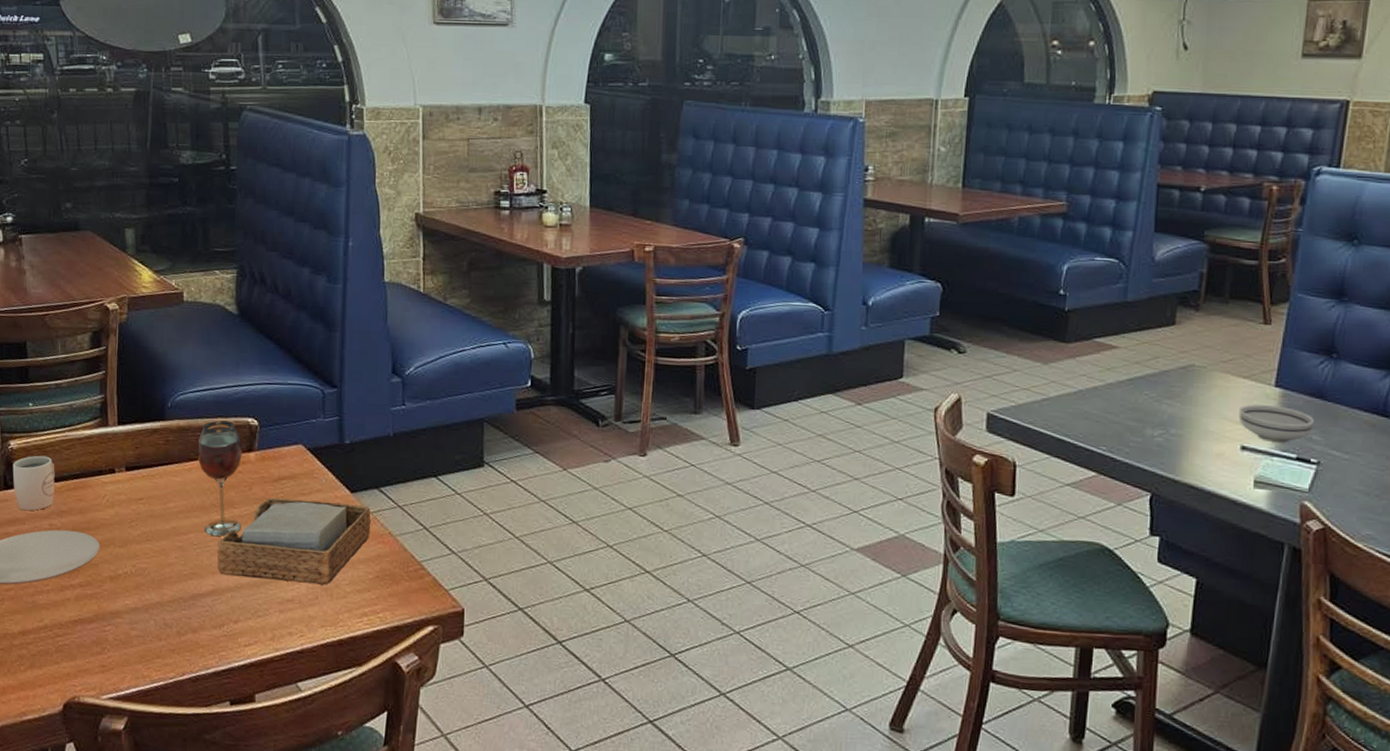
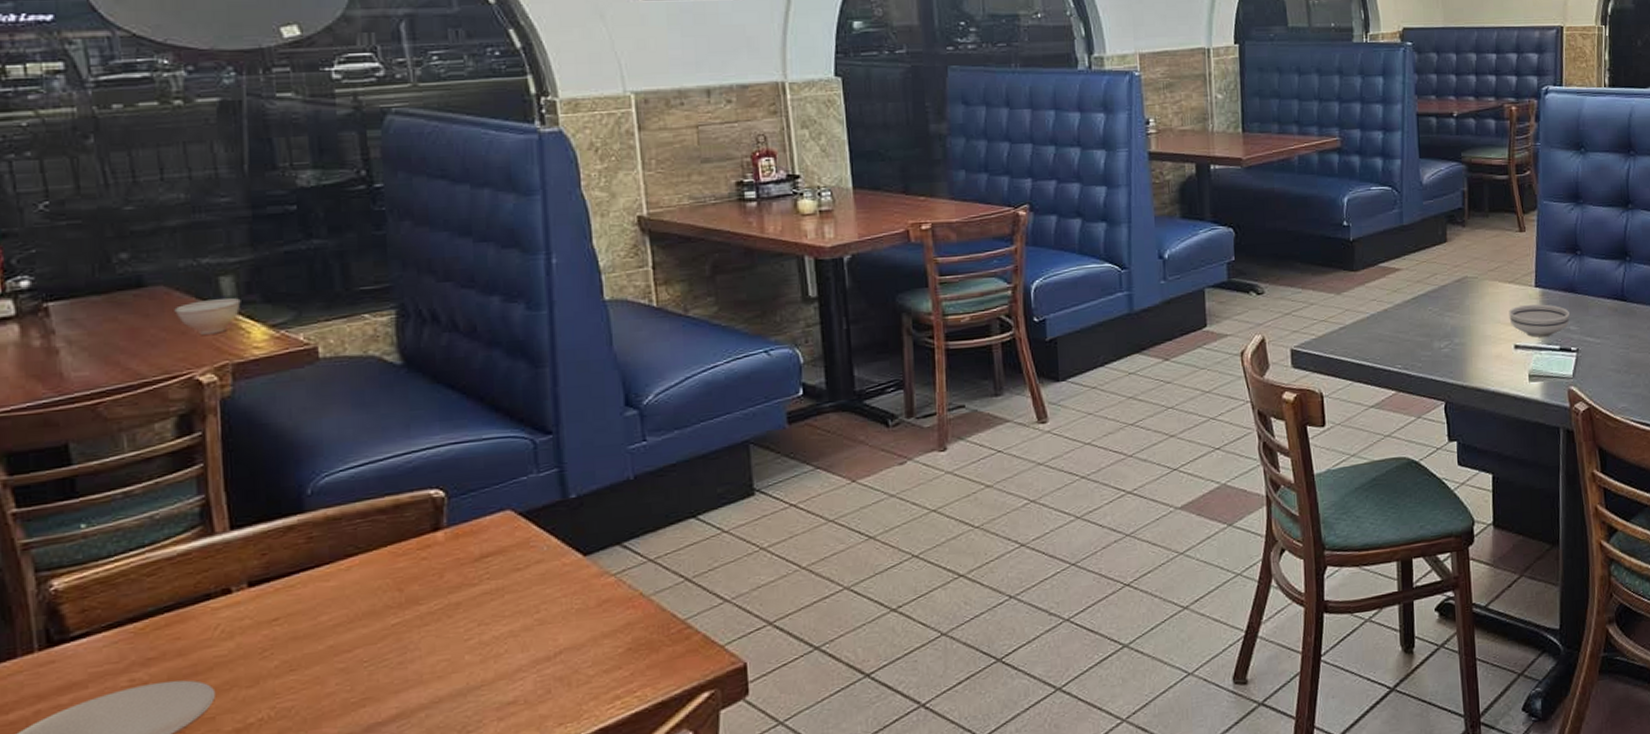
mug: present [12,455,55,511] -> none [59,590,134,671]
bowl: none [96,245,138,273] -> present [174,298,241,335]
wineglass: present [197,420,242,537] -> none [357,498,433,646]
napkin holder: present [217,497,371,585] -> none [400,568,616,691]

